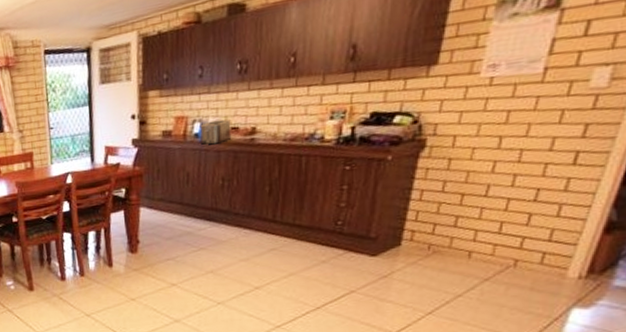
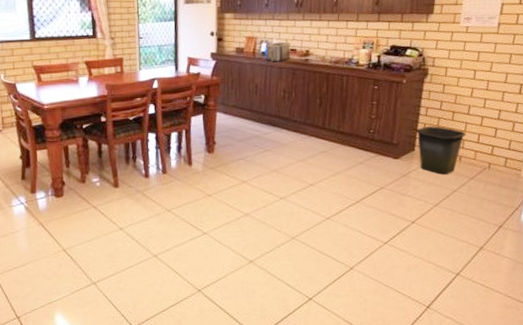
waste bin: none [403,213,481,275] -> present [416,126,466,175]

